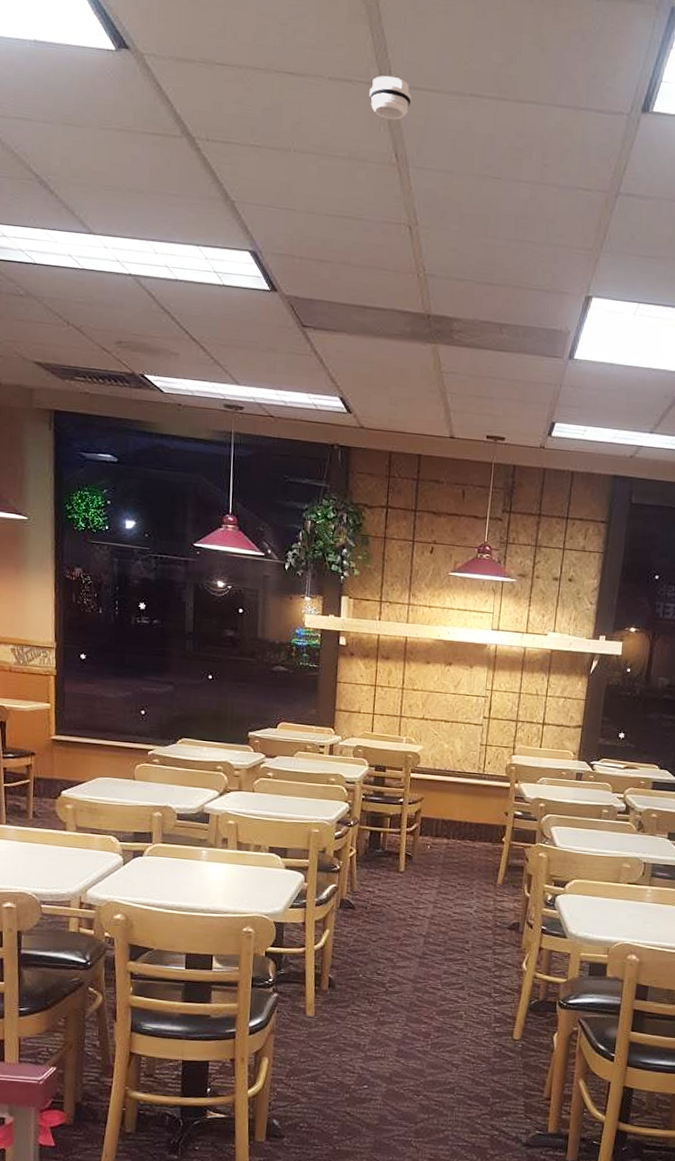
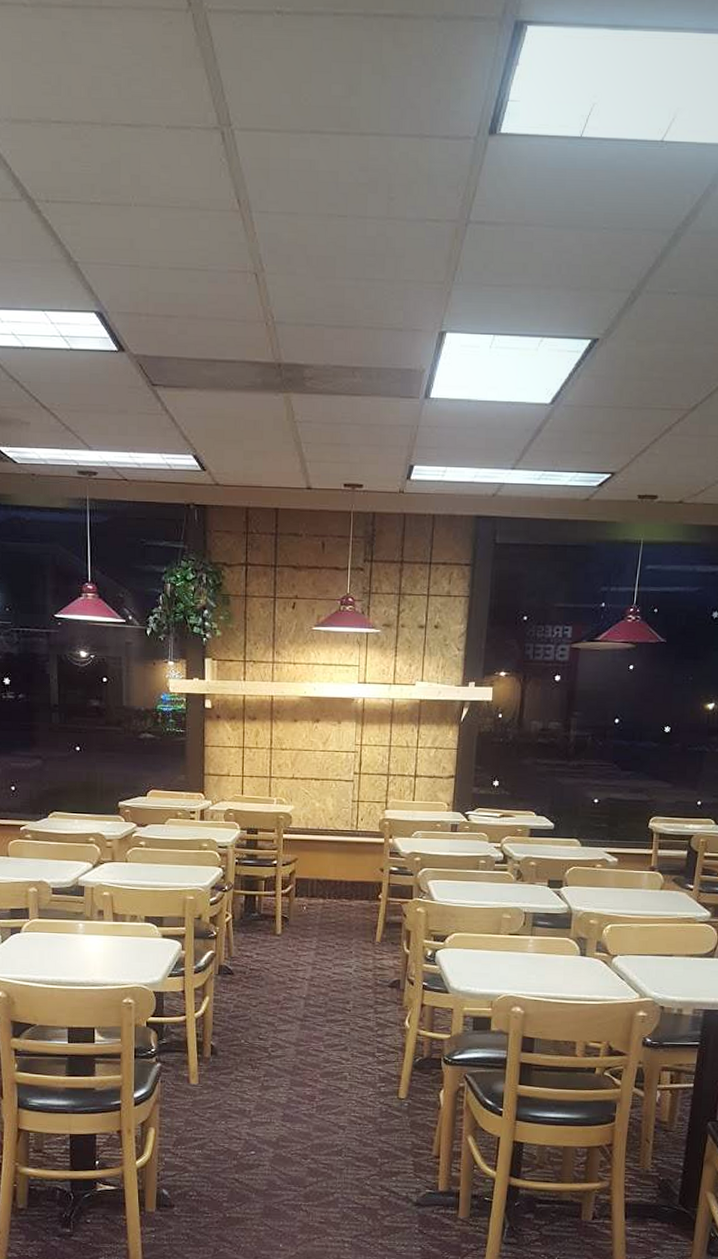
smoke detector: present [369,75,412,120] -> none [208,118,252,165]

